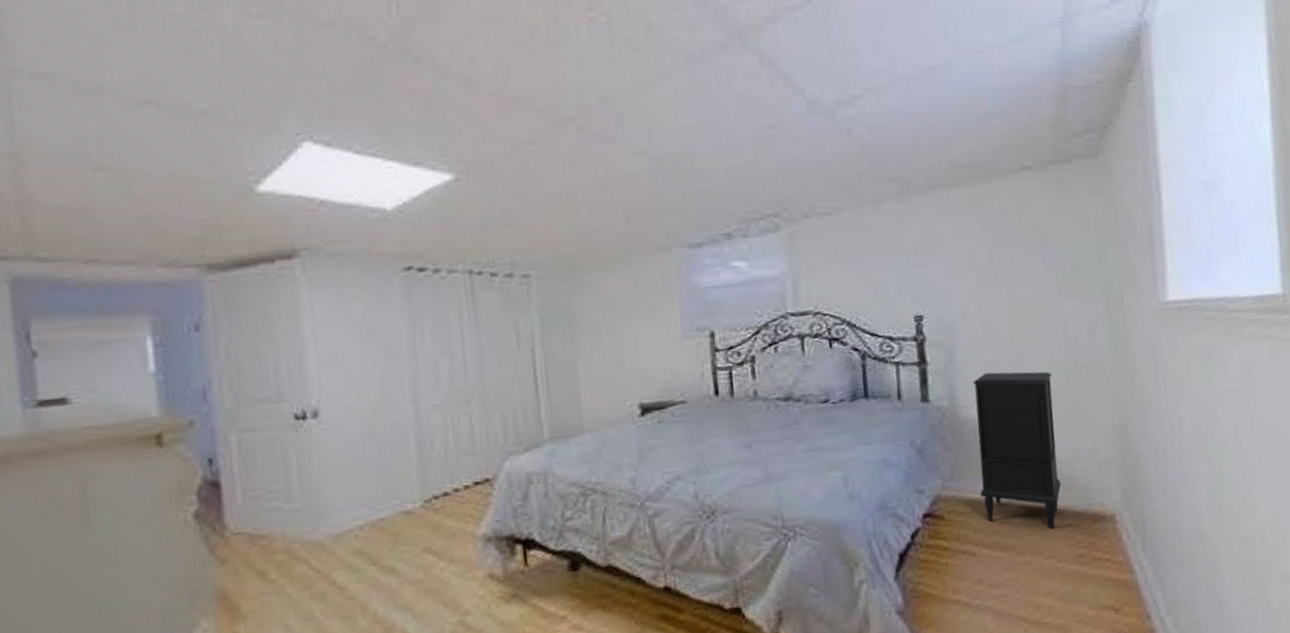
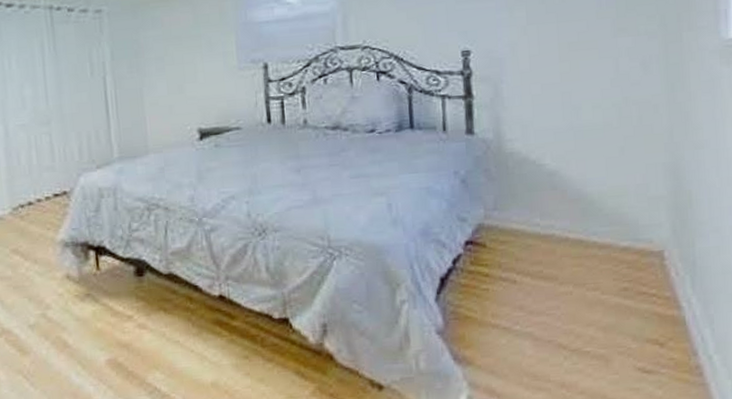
nightstand: present [973,371,1061,530] -> none [519,107,608,262]

